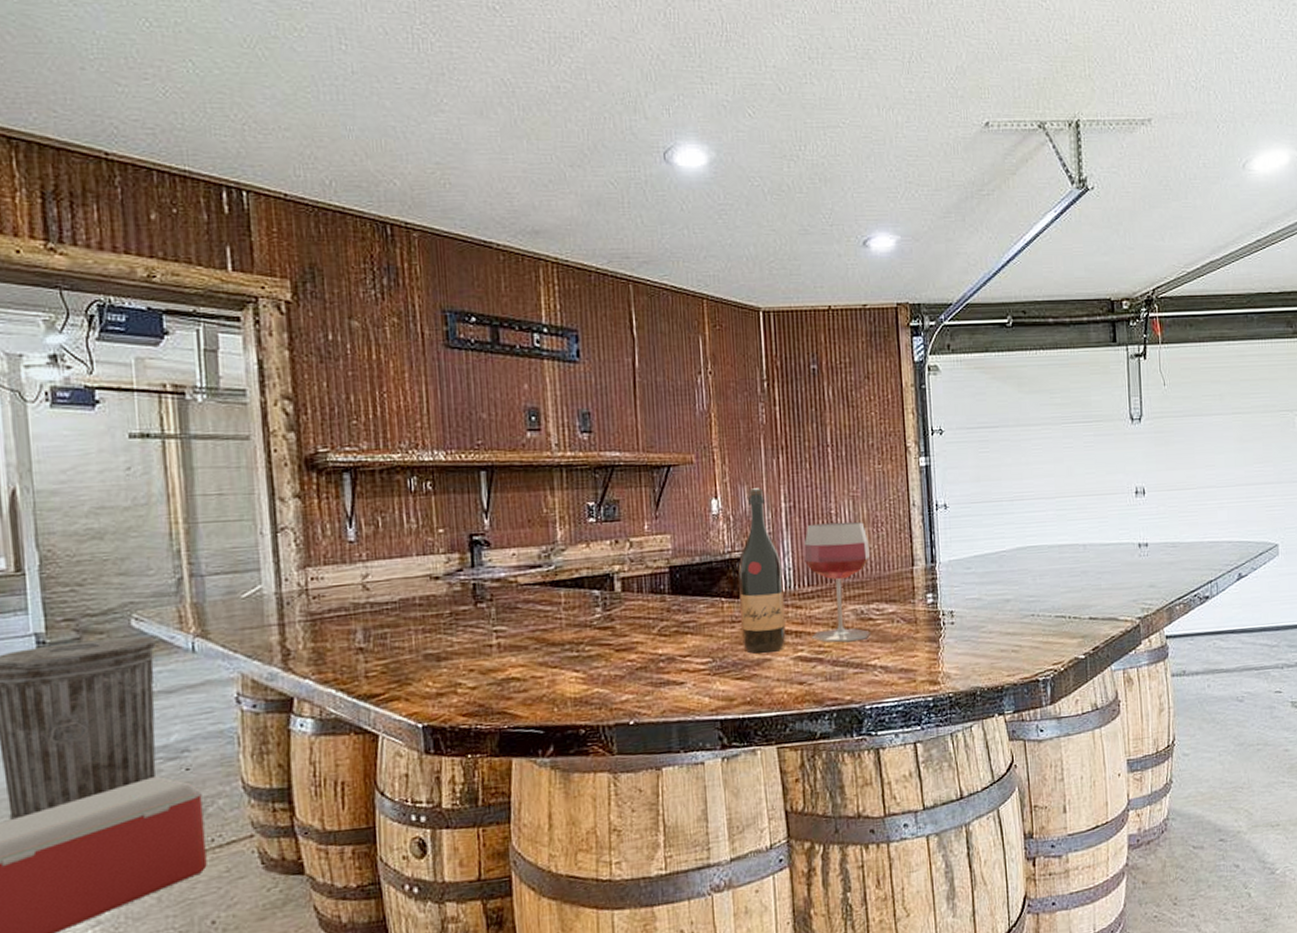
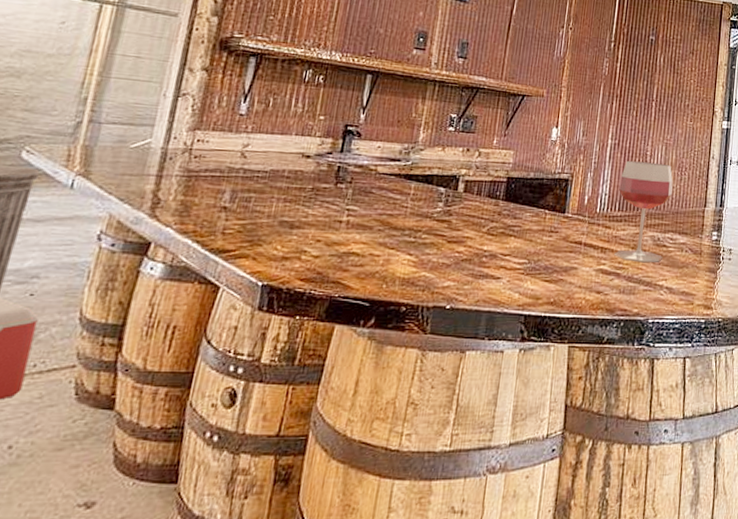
wine bottle: present [738,488,786,654] -> none [555,124,600,263]

